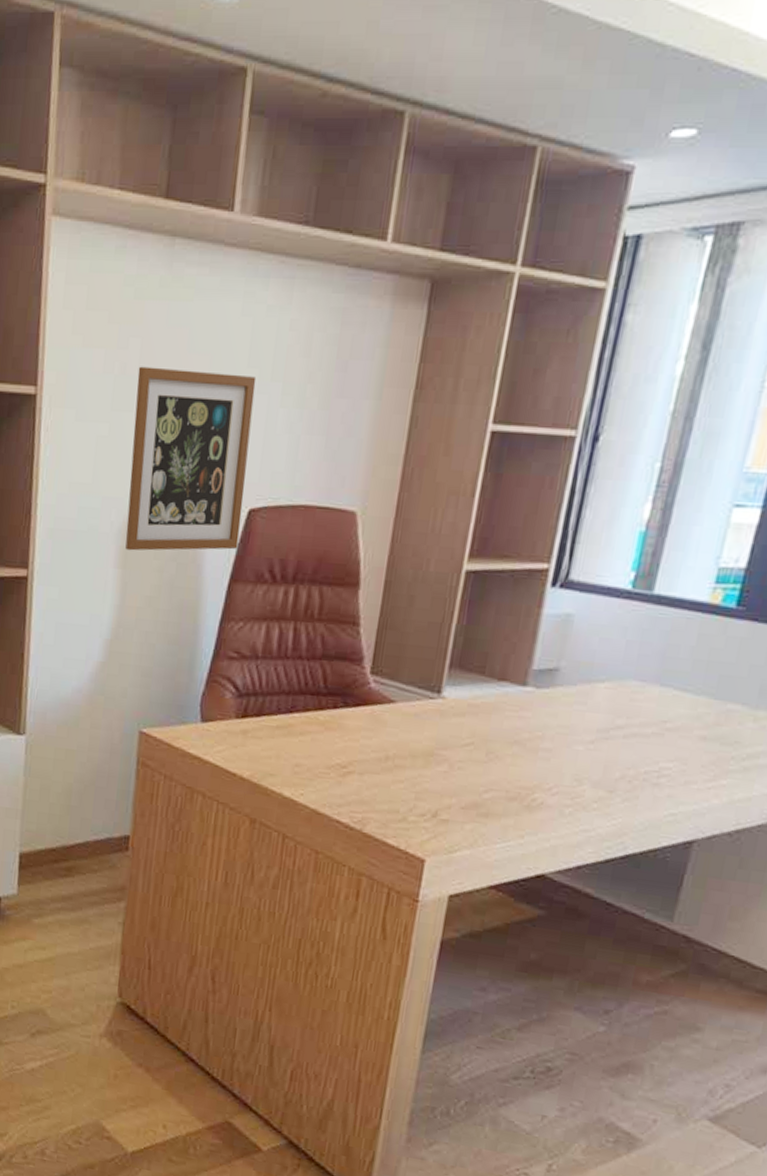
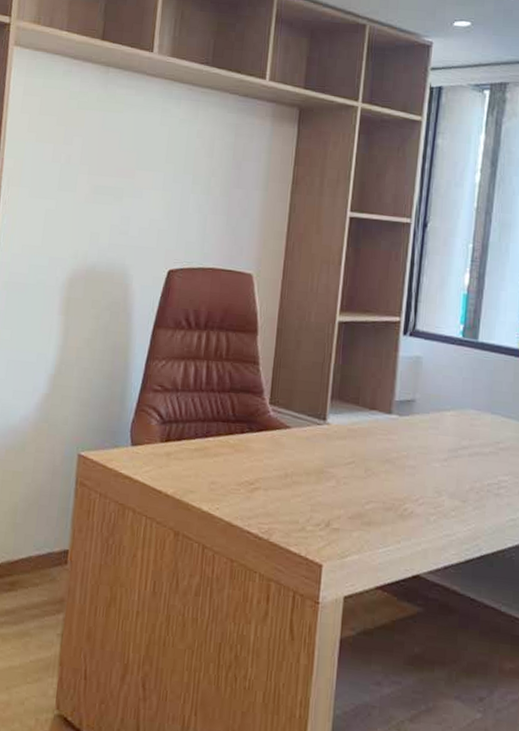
wall art: present [125,366,257,551] -> none [68,158,173,302]

